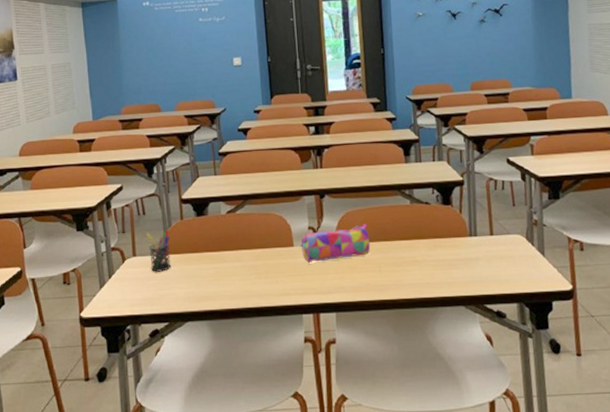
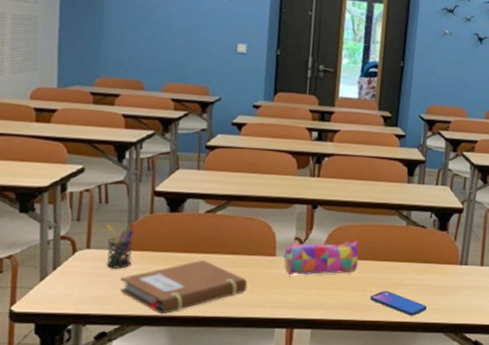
notebook: none [164,256,273,310] -> present [120,259,248,315]
smartphone: none [386,268,444,291] -> present [370,290,428,316]

